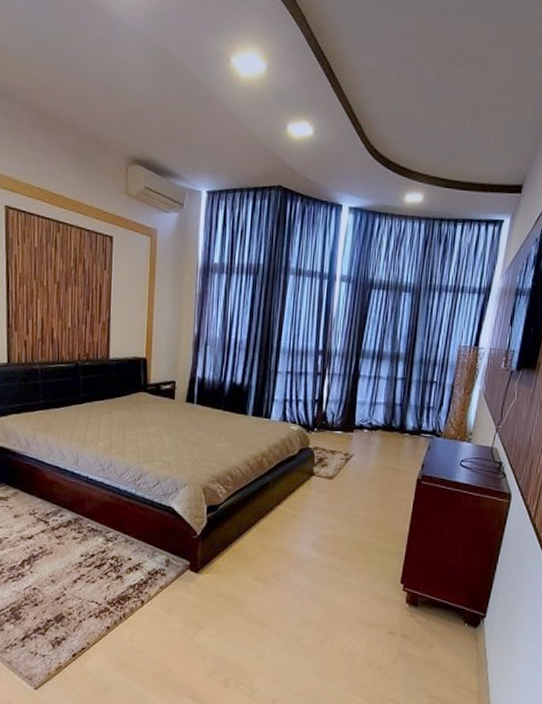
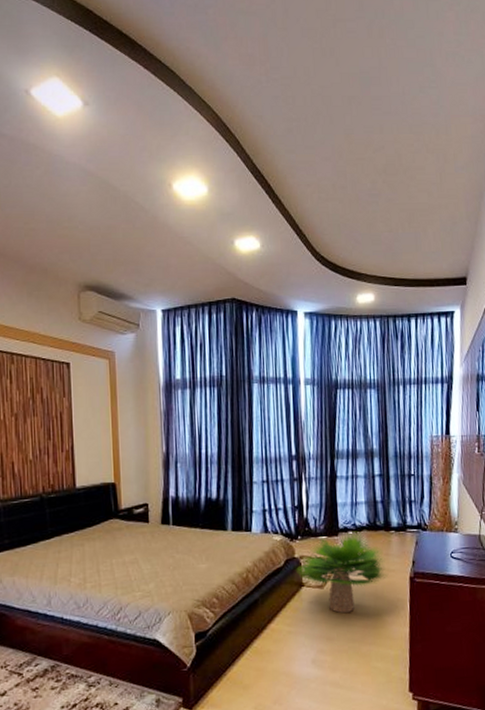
potted plant: none [309,429,396,505] -> present [296,530,388,613]

